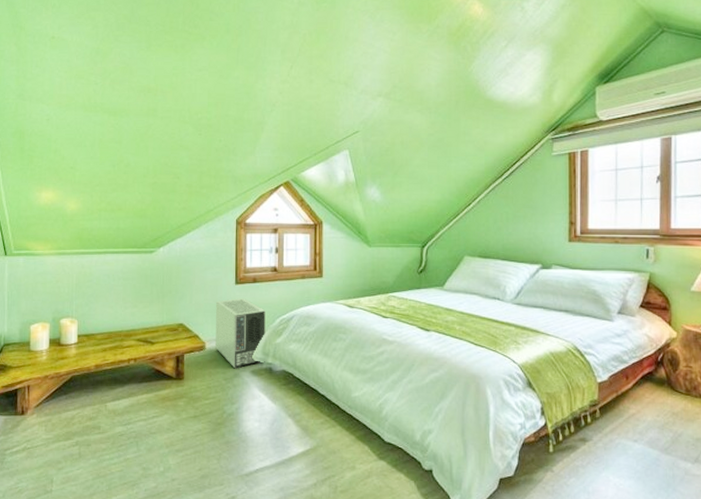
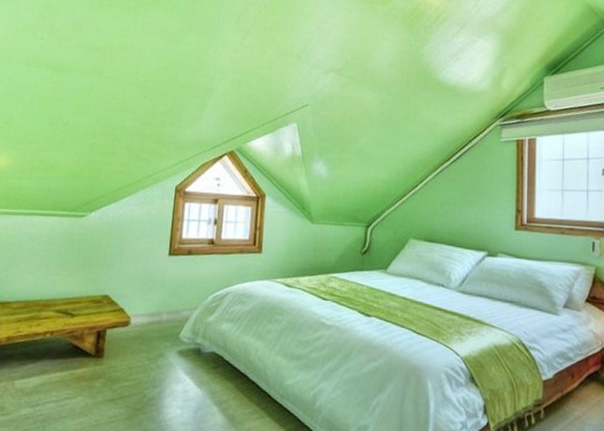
air purifier: present [215,298,266,369] -> none [141,271,199,348]

